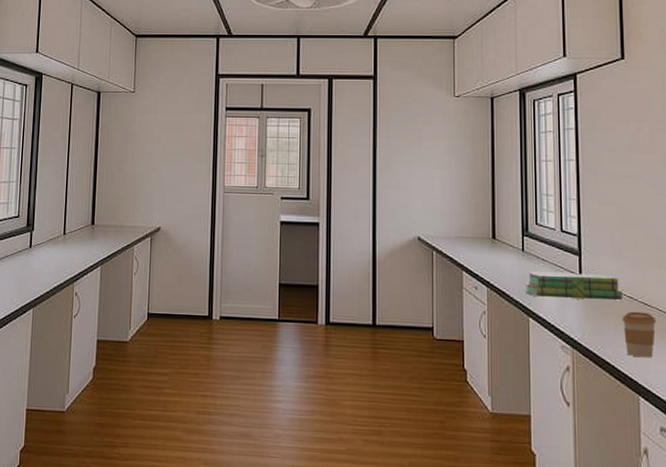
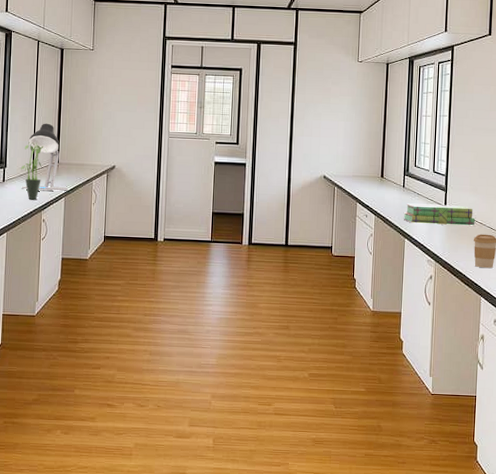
desk lamp: none [50,178,105,258] -> present [21,123,68,191]
potted plant: none [50,201,82,270] -> present [21,142,48,200]

